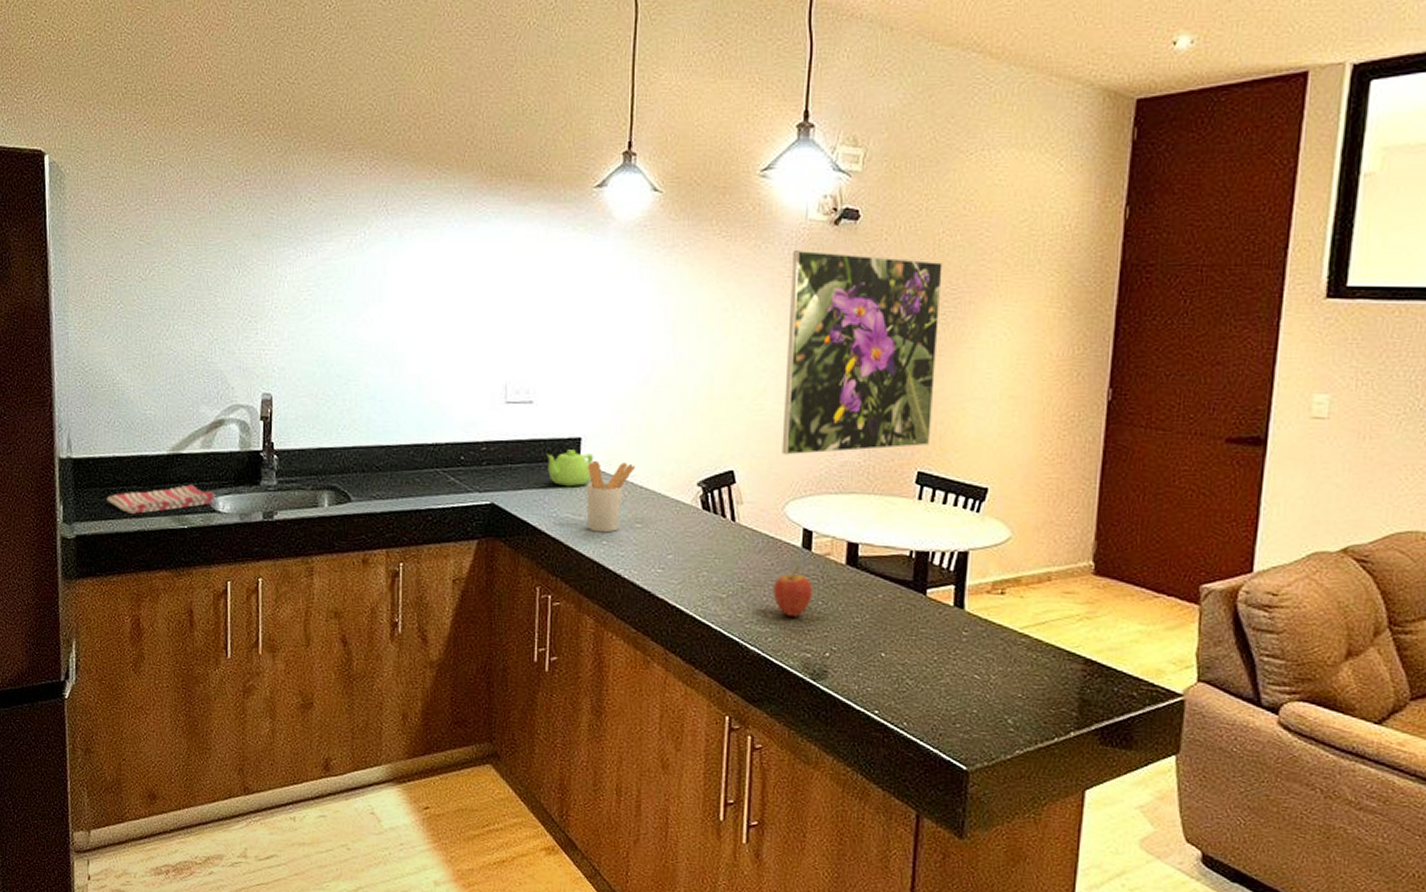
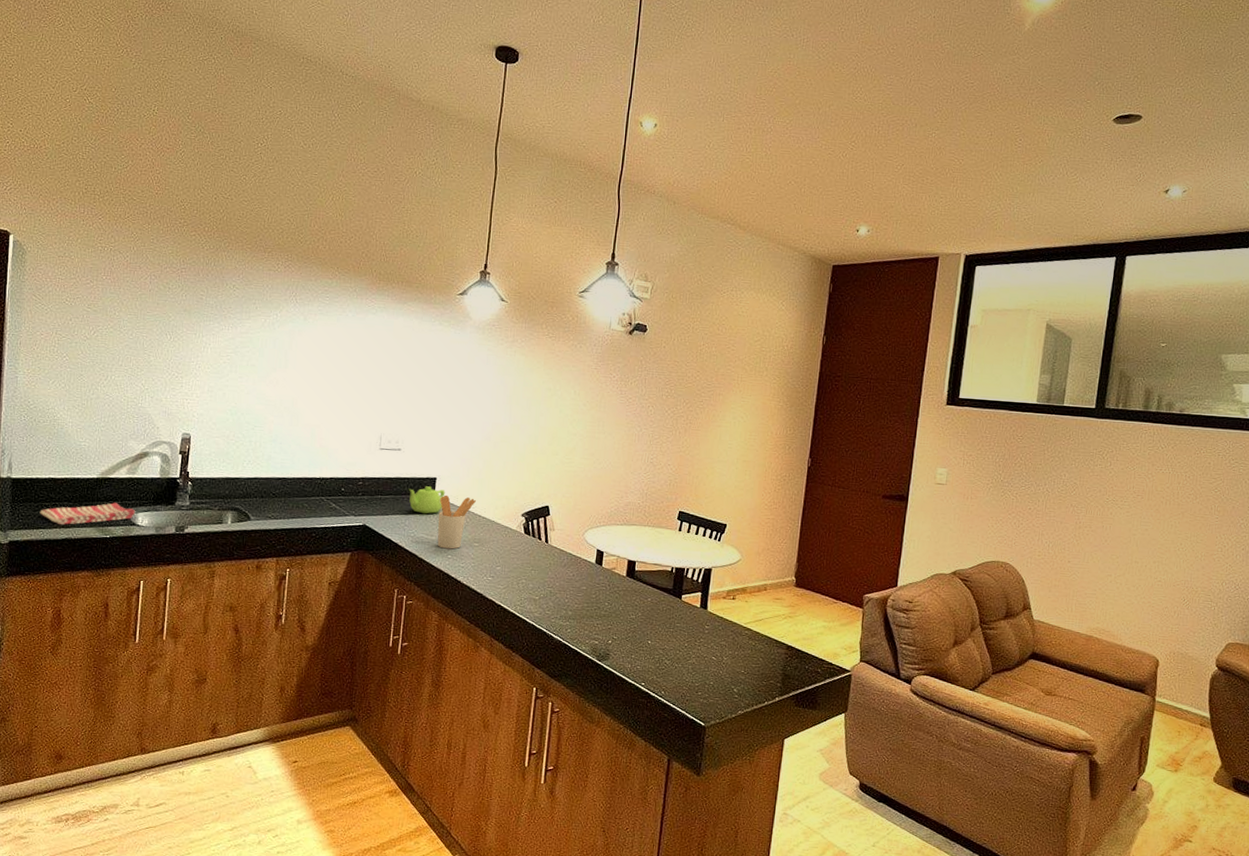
fruit: present [773,567,813,617] -> none [573,577,602,614]
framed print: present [782,251,943,455] -> none [584,350,702,496]

